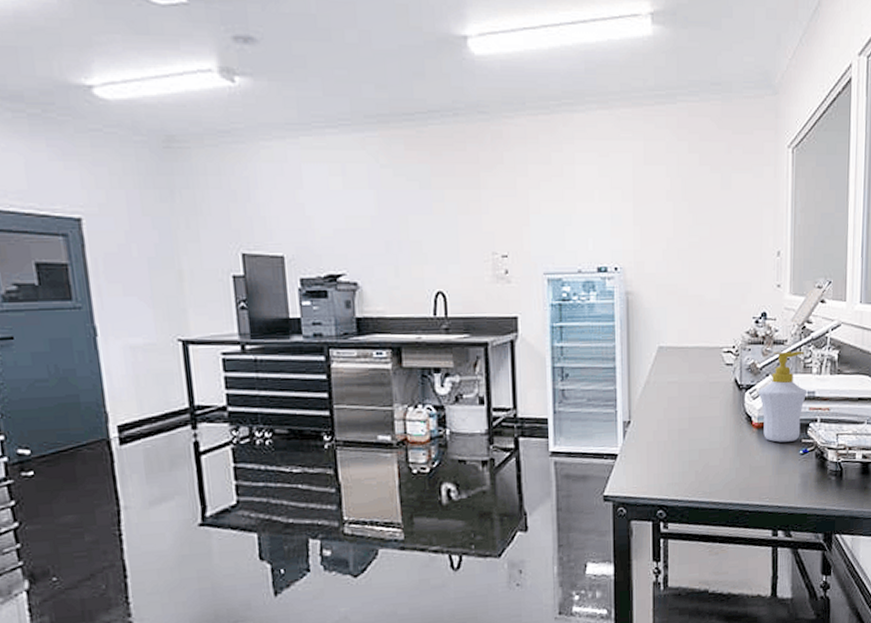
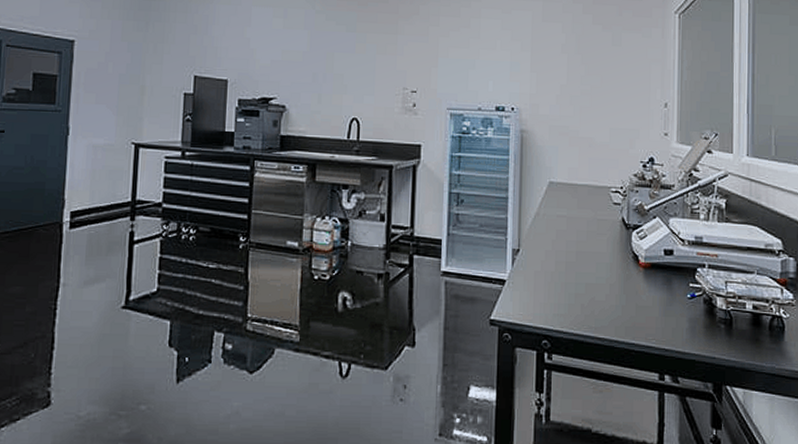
soap bottle: present [758,351,808,443] -> none [645,196,695,285]

